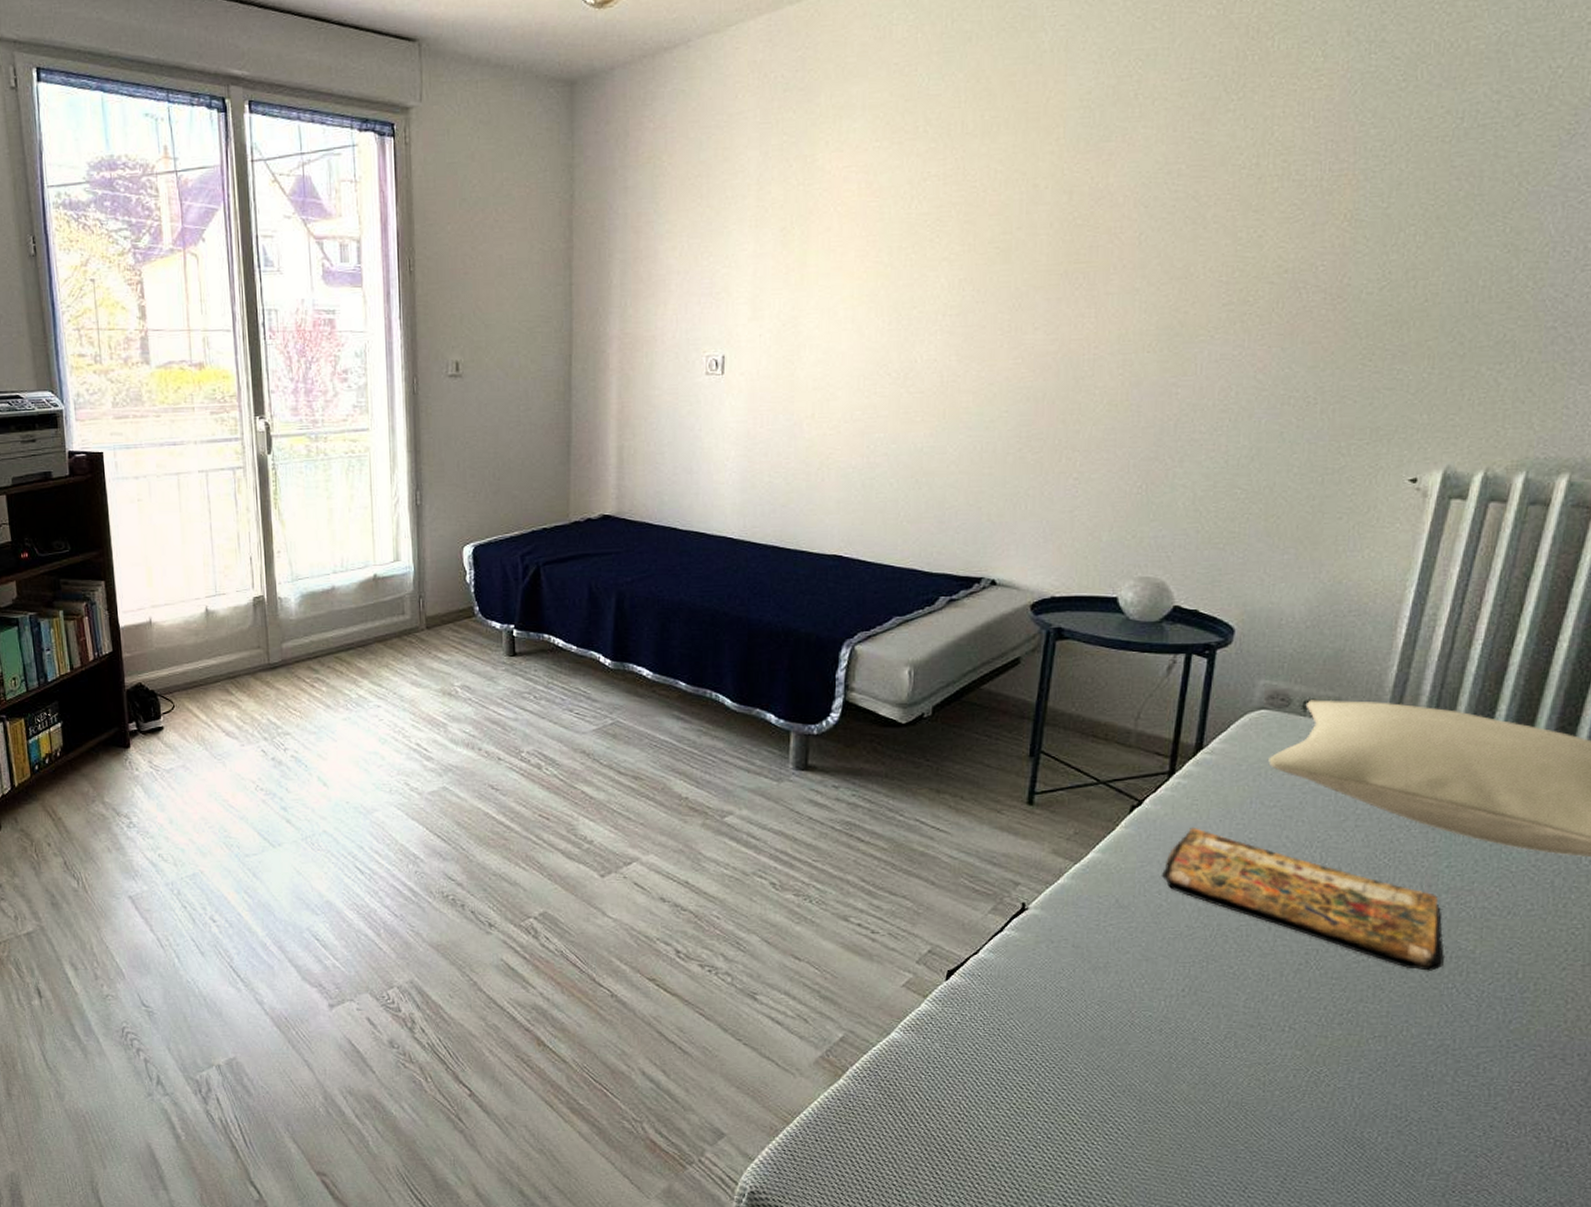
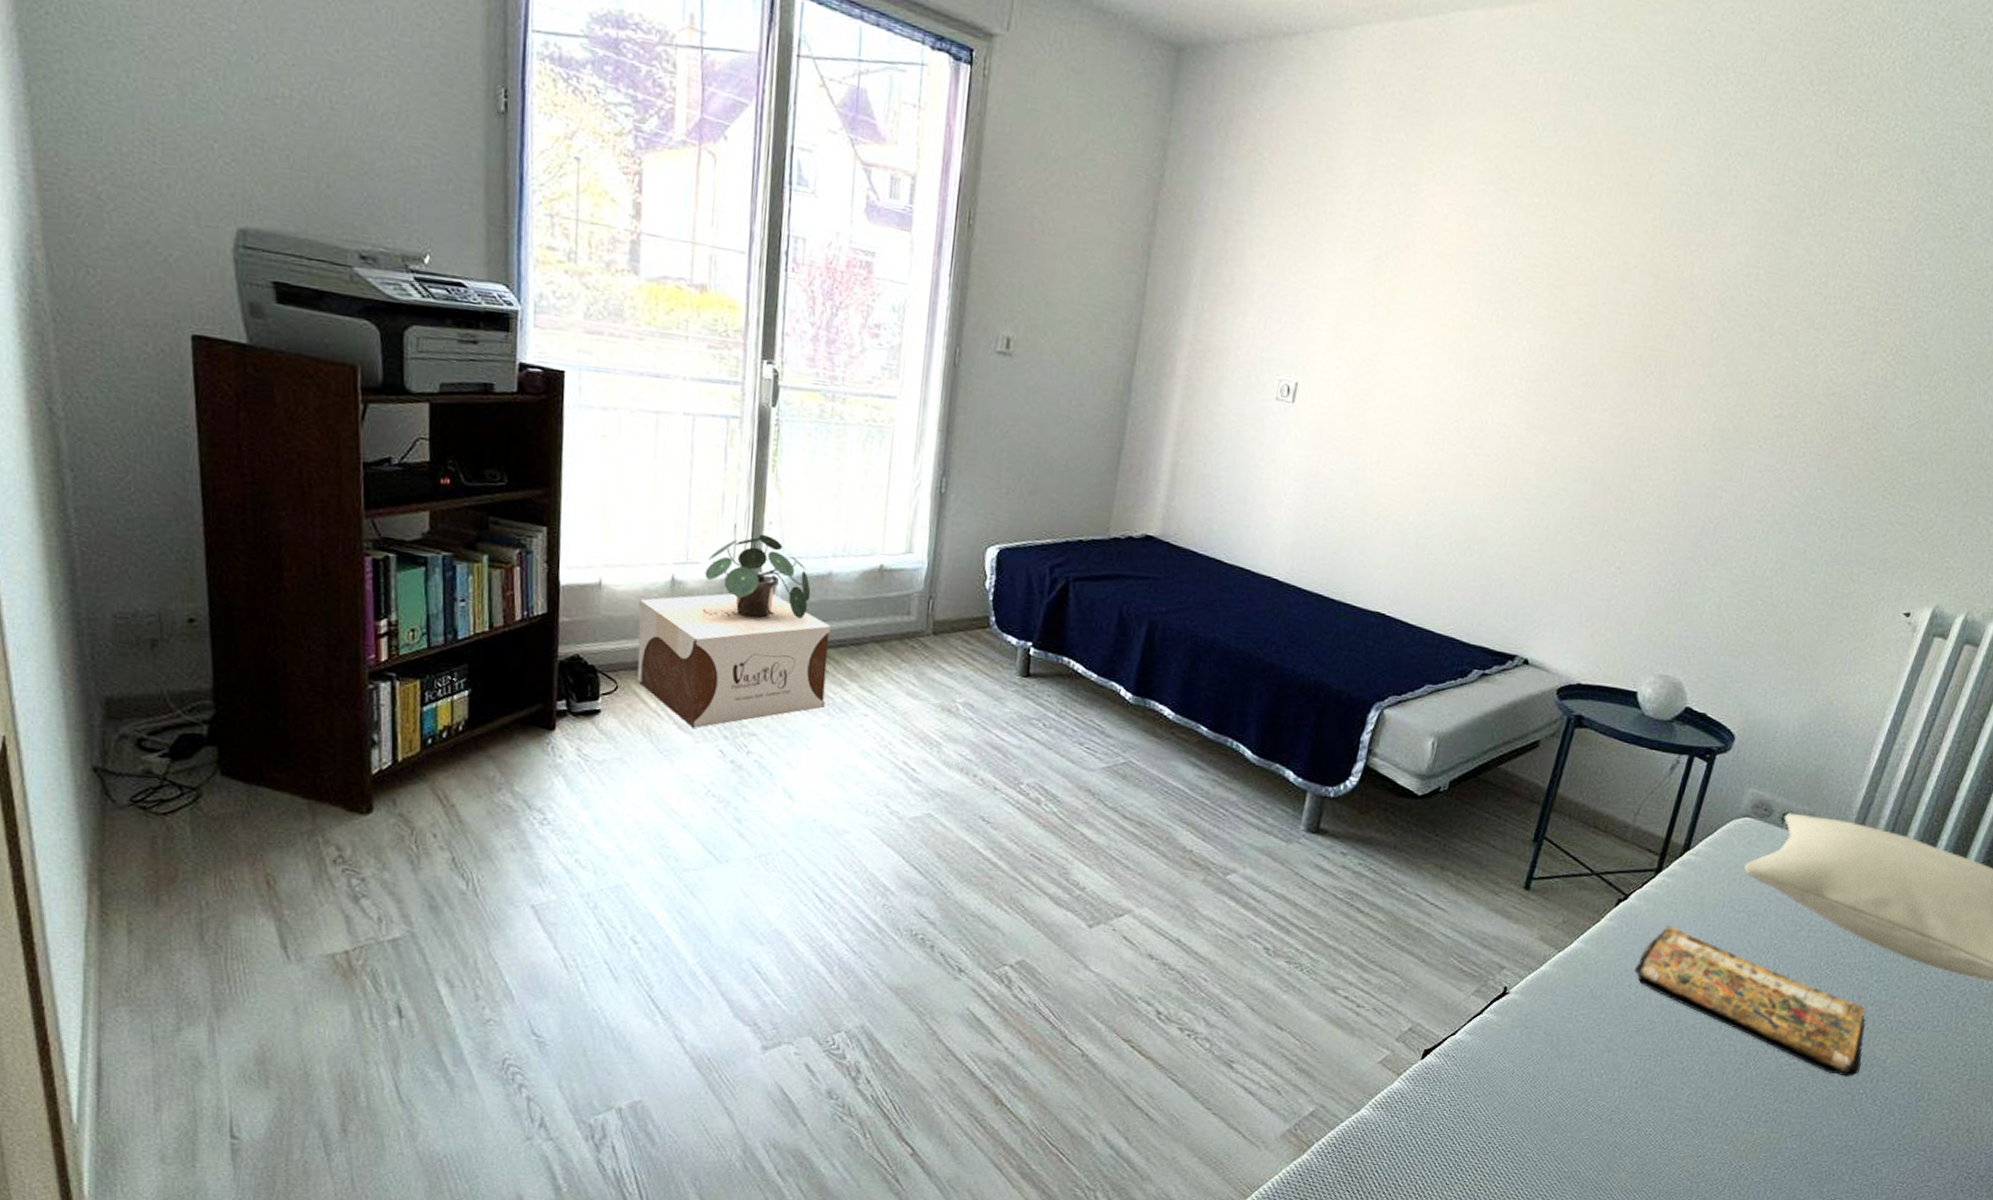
cardboard box: none [183,612,343,734] -> present [636,593,832,729]
potted plant: none [231,562,320,635] -> present [705,533,811,619]

